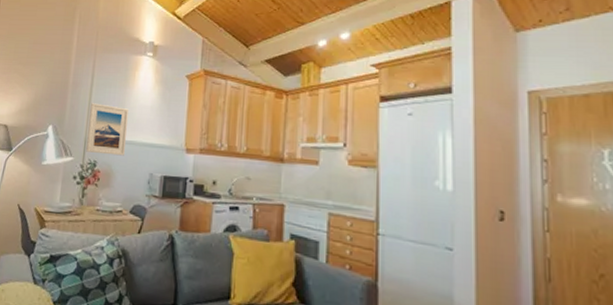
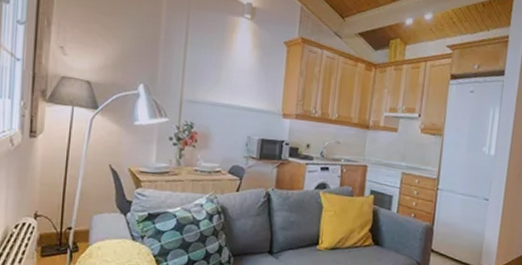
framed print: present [86,103,128,156] -> none [182,63,226,119]

